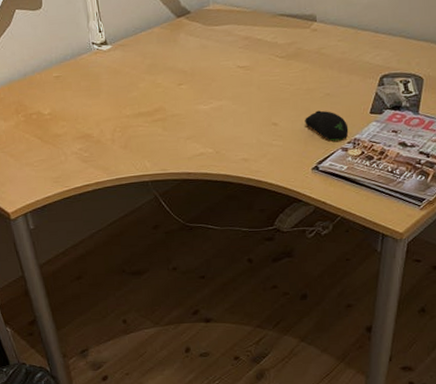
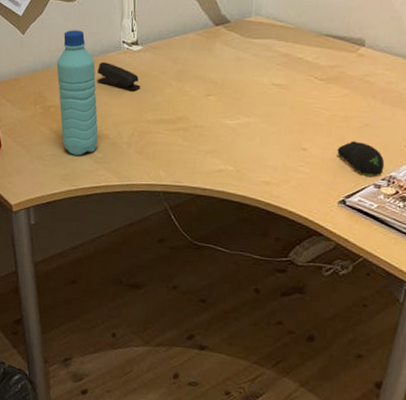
water bottle: none [31,36,83,158] -> present [56,30,98,155]
stapler: none [72,65,115,89] -> present [97,62,141,90]

